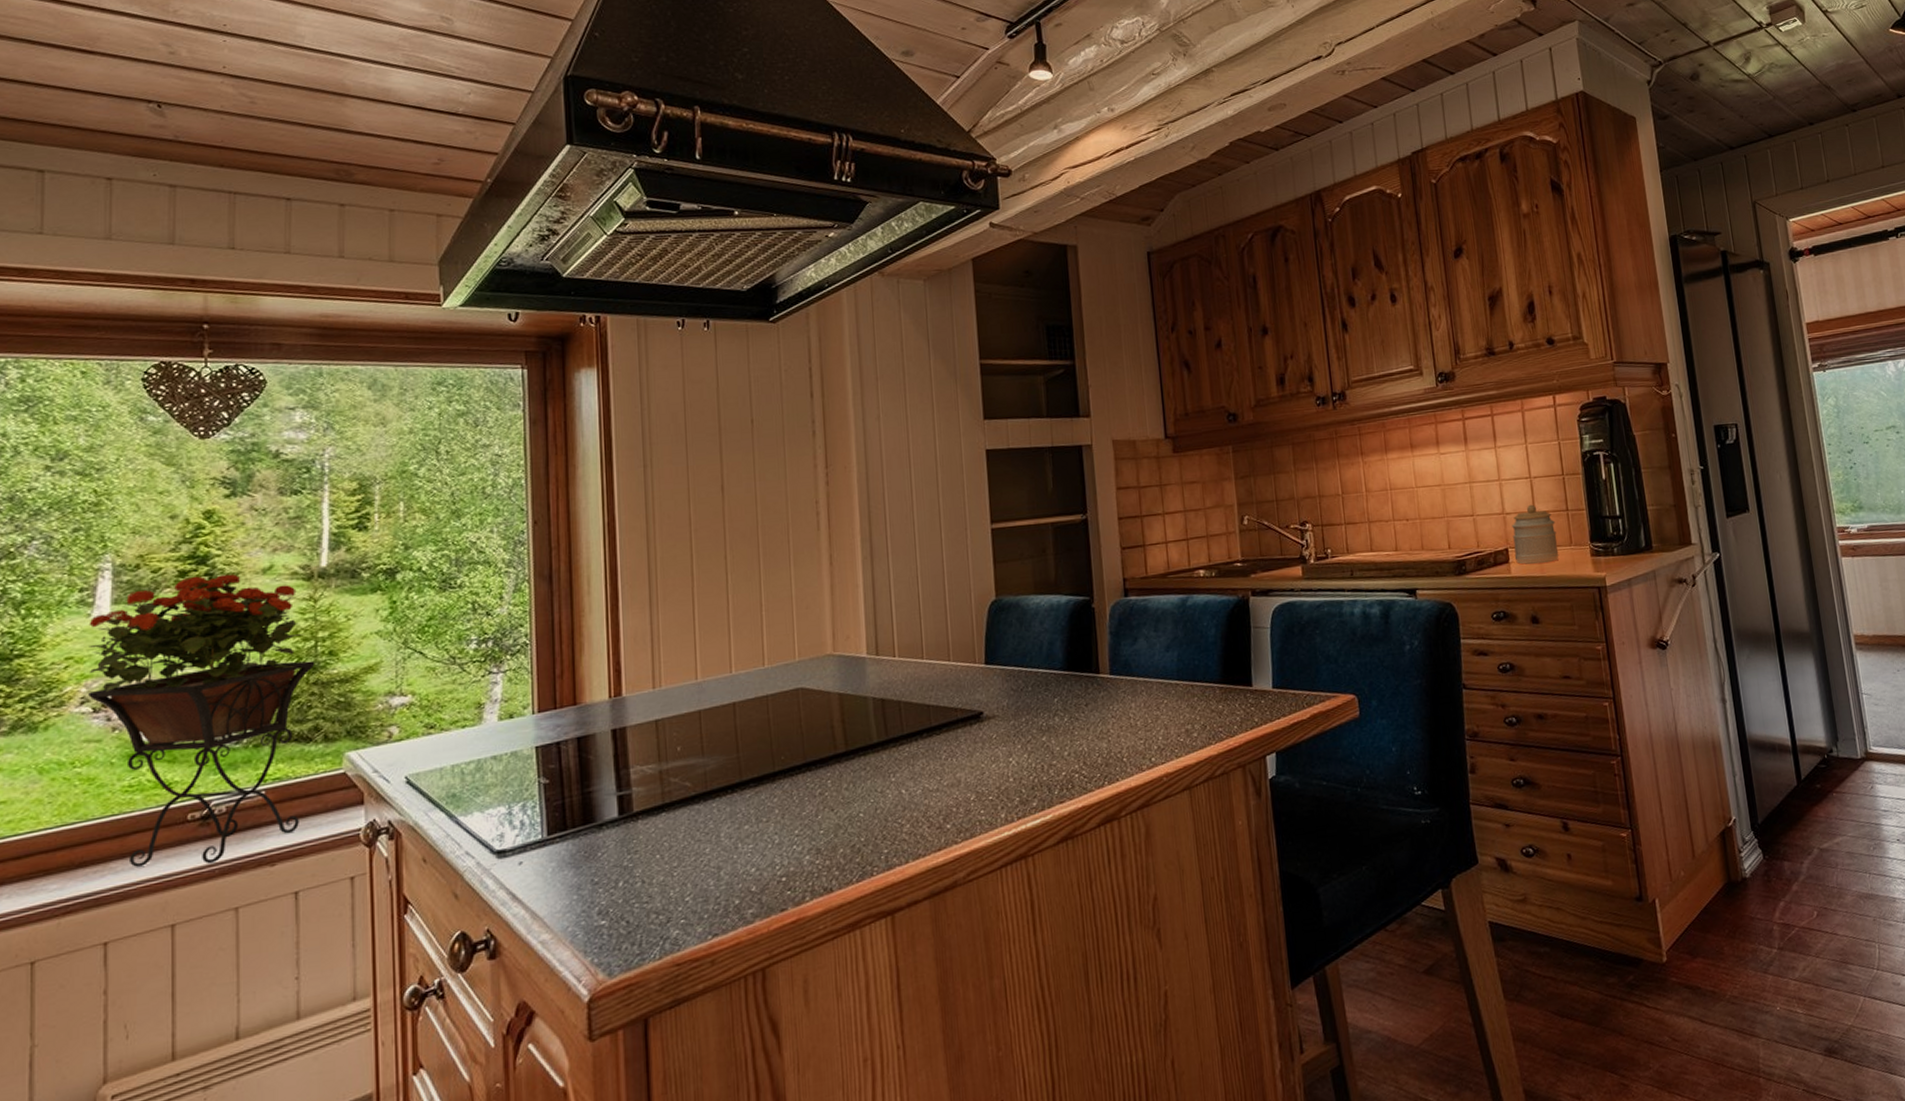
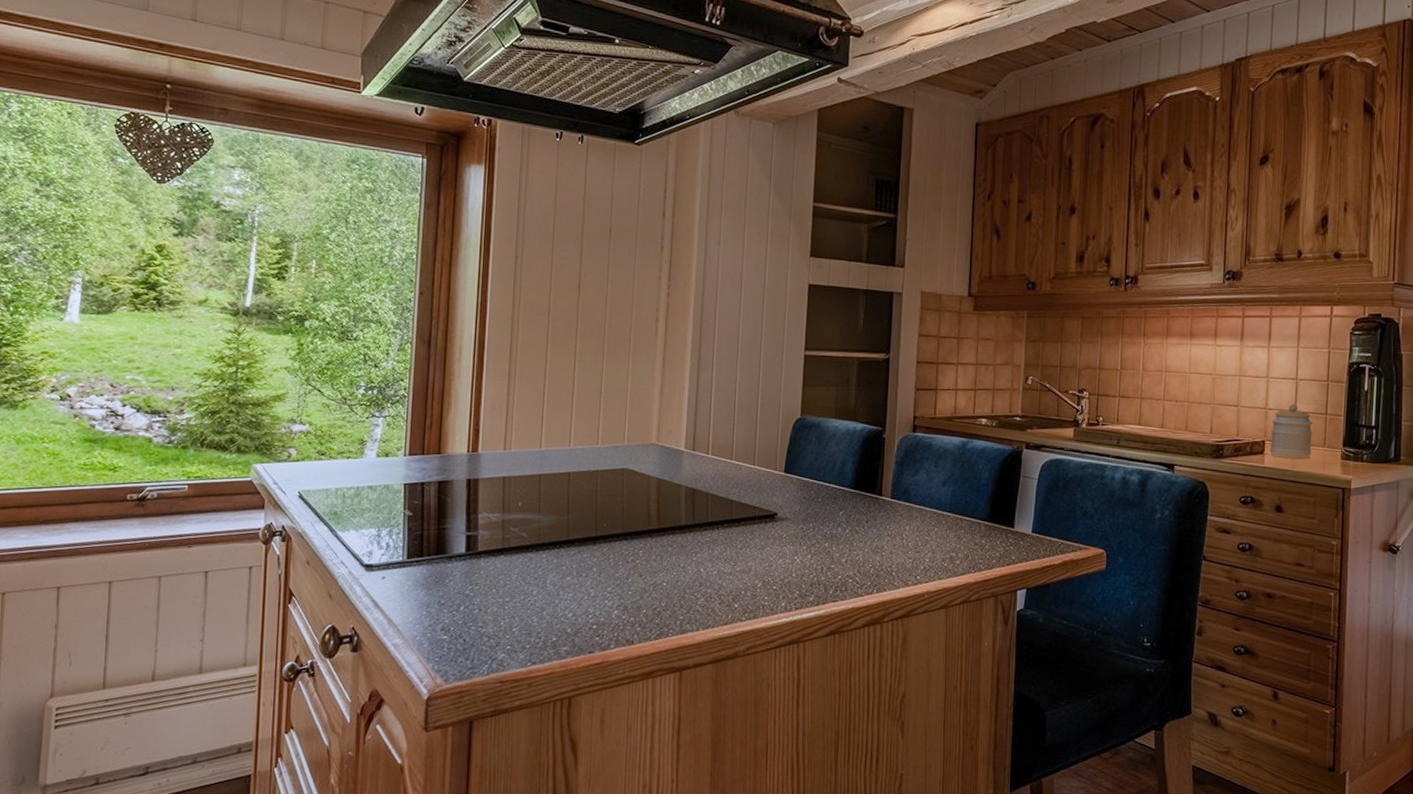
potted flower: present [88,574,315,867] -> none [58,299,235,538]

